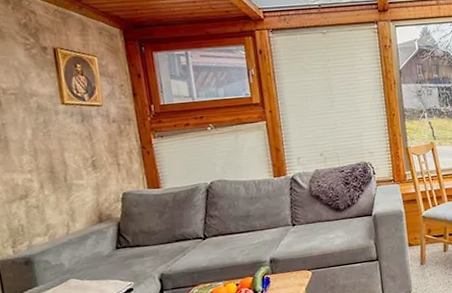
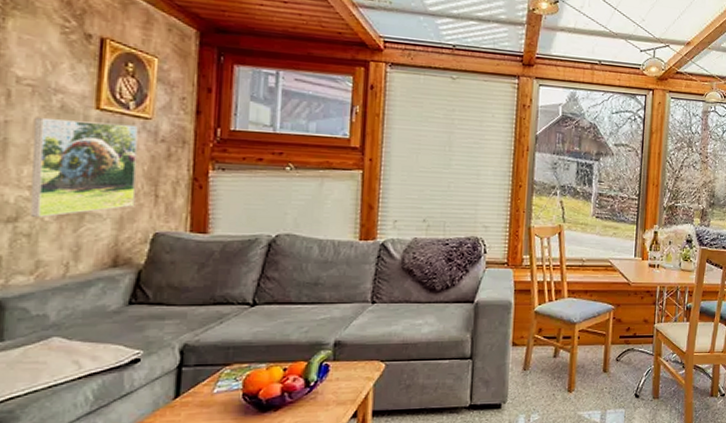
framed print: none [21,112,105,193] -> present [30,117,138,217]

